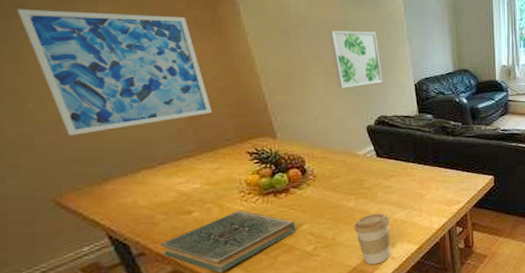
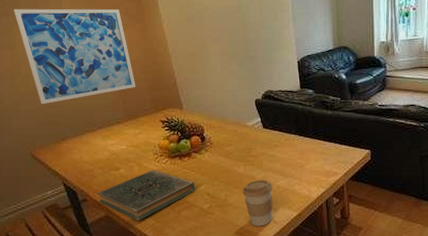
wall art: present [328,30,383,88] -> none [226,14,270,66]

